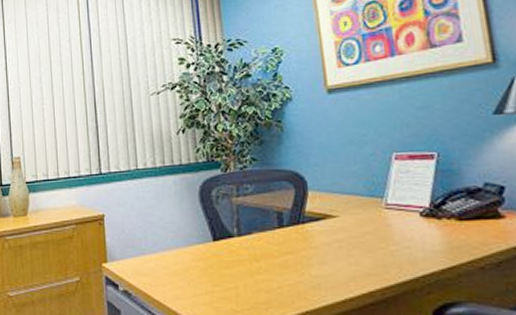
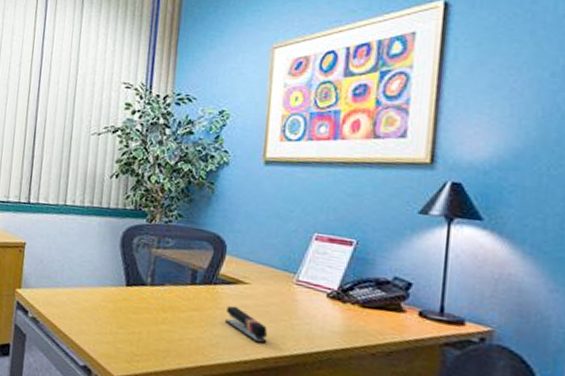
stapler: none [320,242,370,276] -> present [225,305,268,344]

